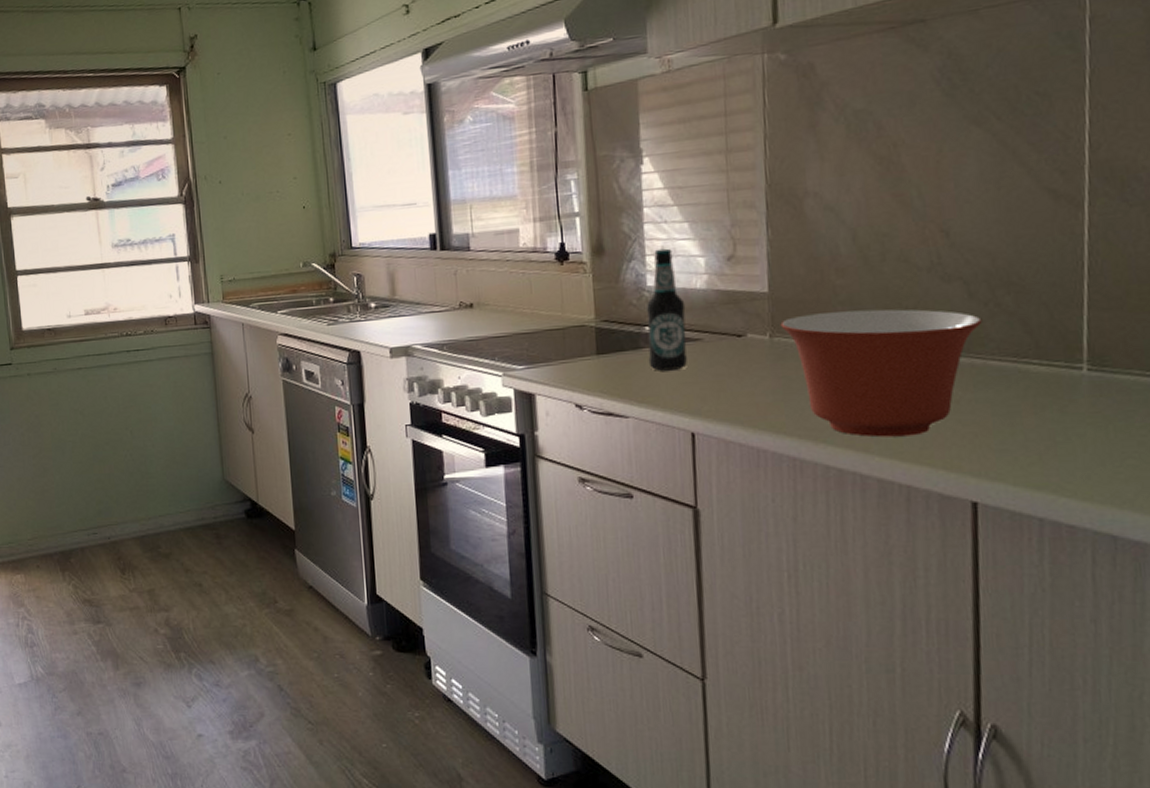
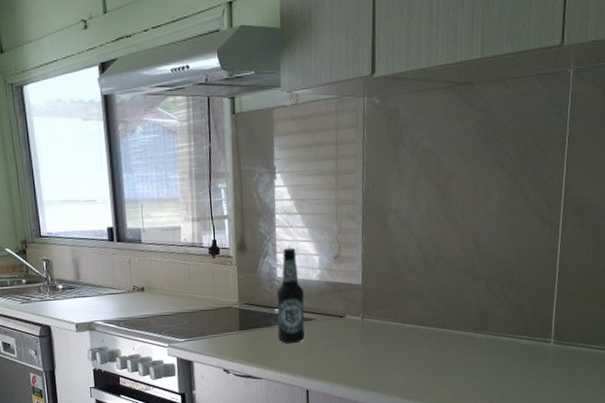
mixing bowl: present [780,309,982,438] -> none [369,299,495,391]

